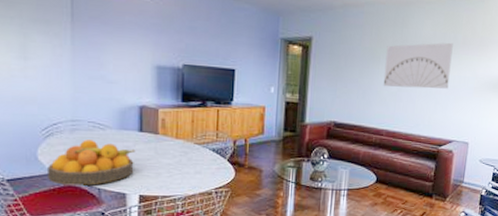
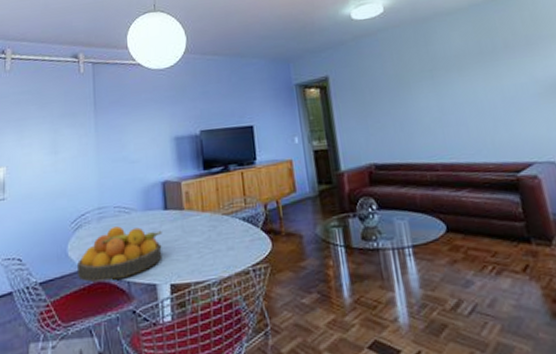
wall art: present [383,42,453,89] -> none [414,49,504,114]

